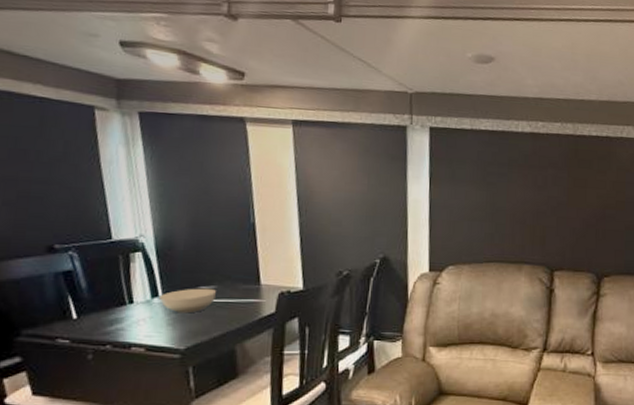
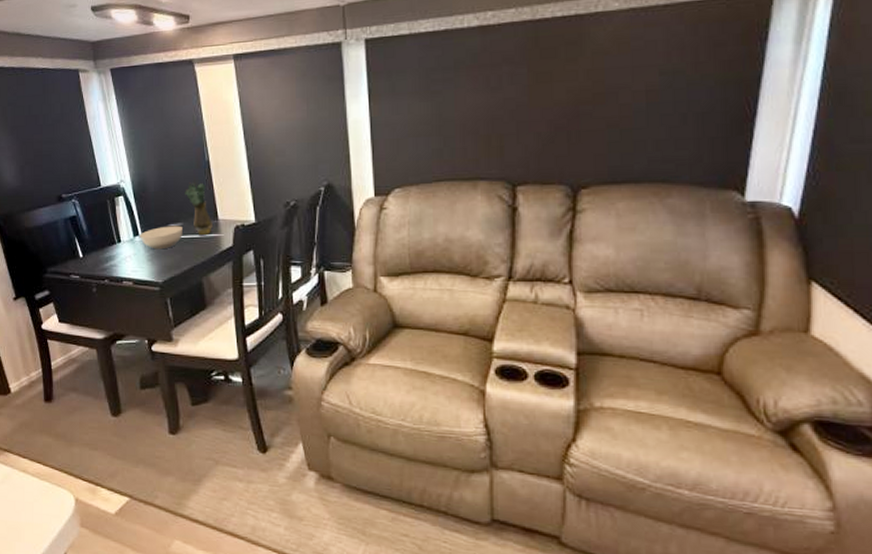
vase: none [222,244,253,301] -> present [185,182,213,236]

